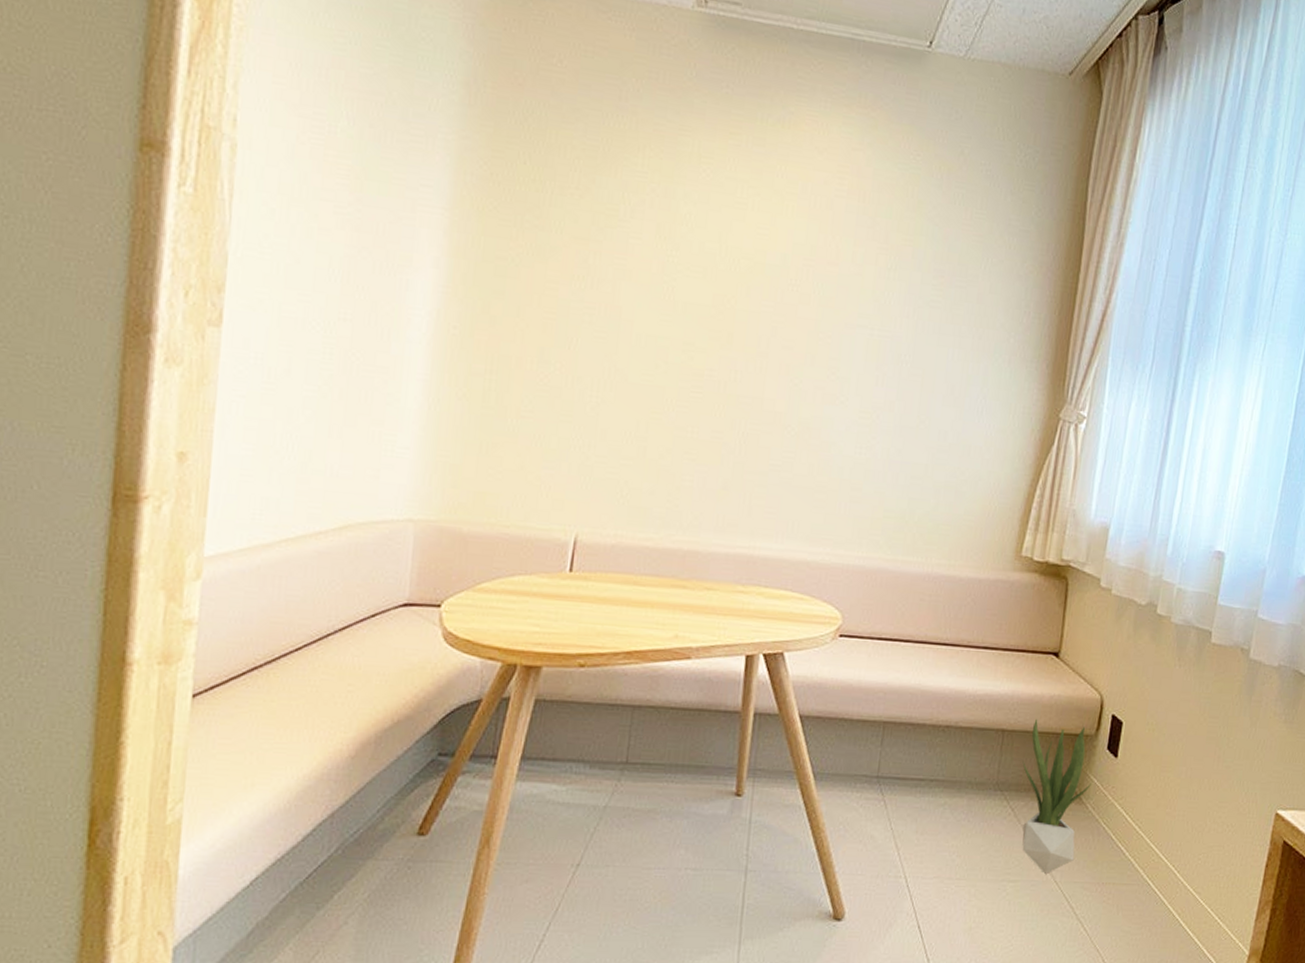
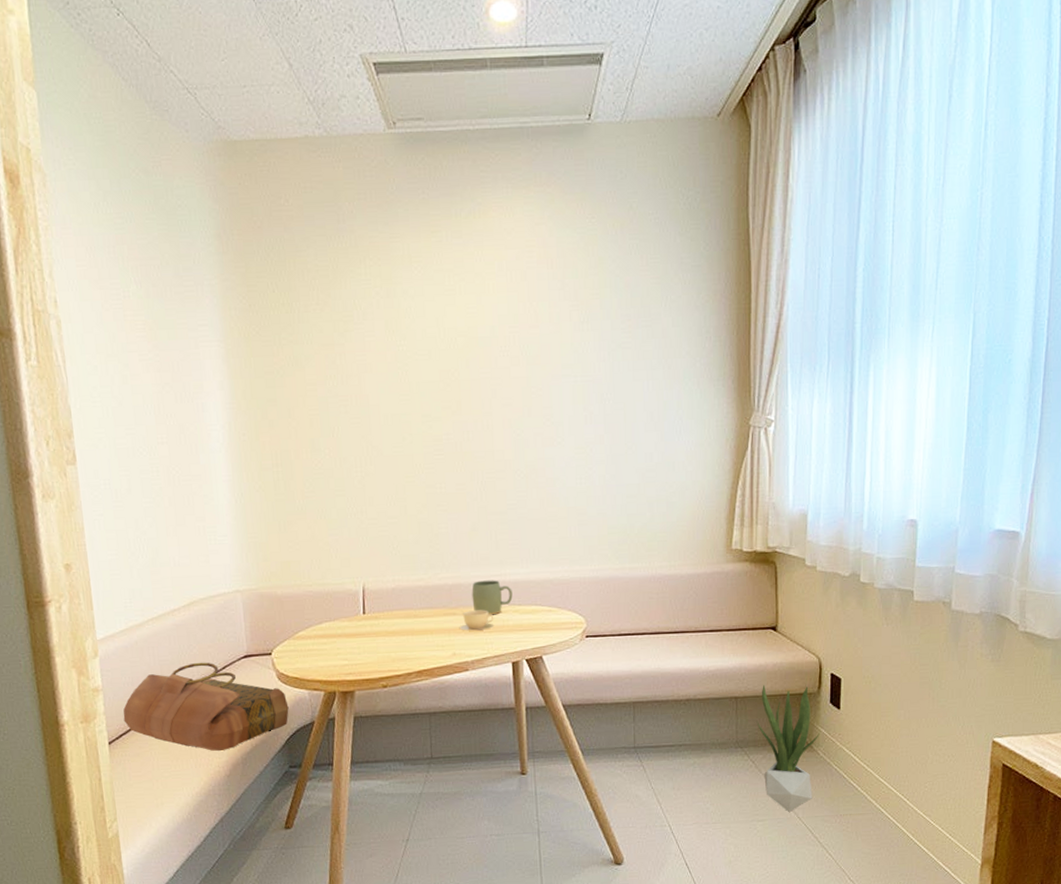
handbag: none [220,603,452,724] -> present [123,662,289,752]
teacup: none [687,585,733,612] -> present [459,610,494,631]
mug: none [708,550,760,595] -> present [471,580,513,615]

